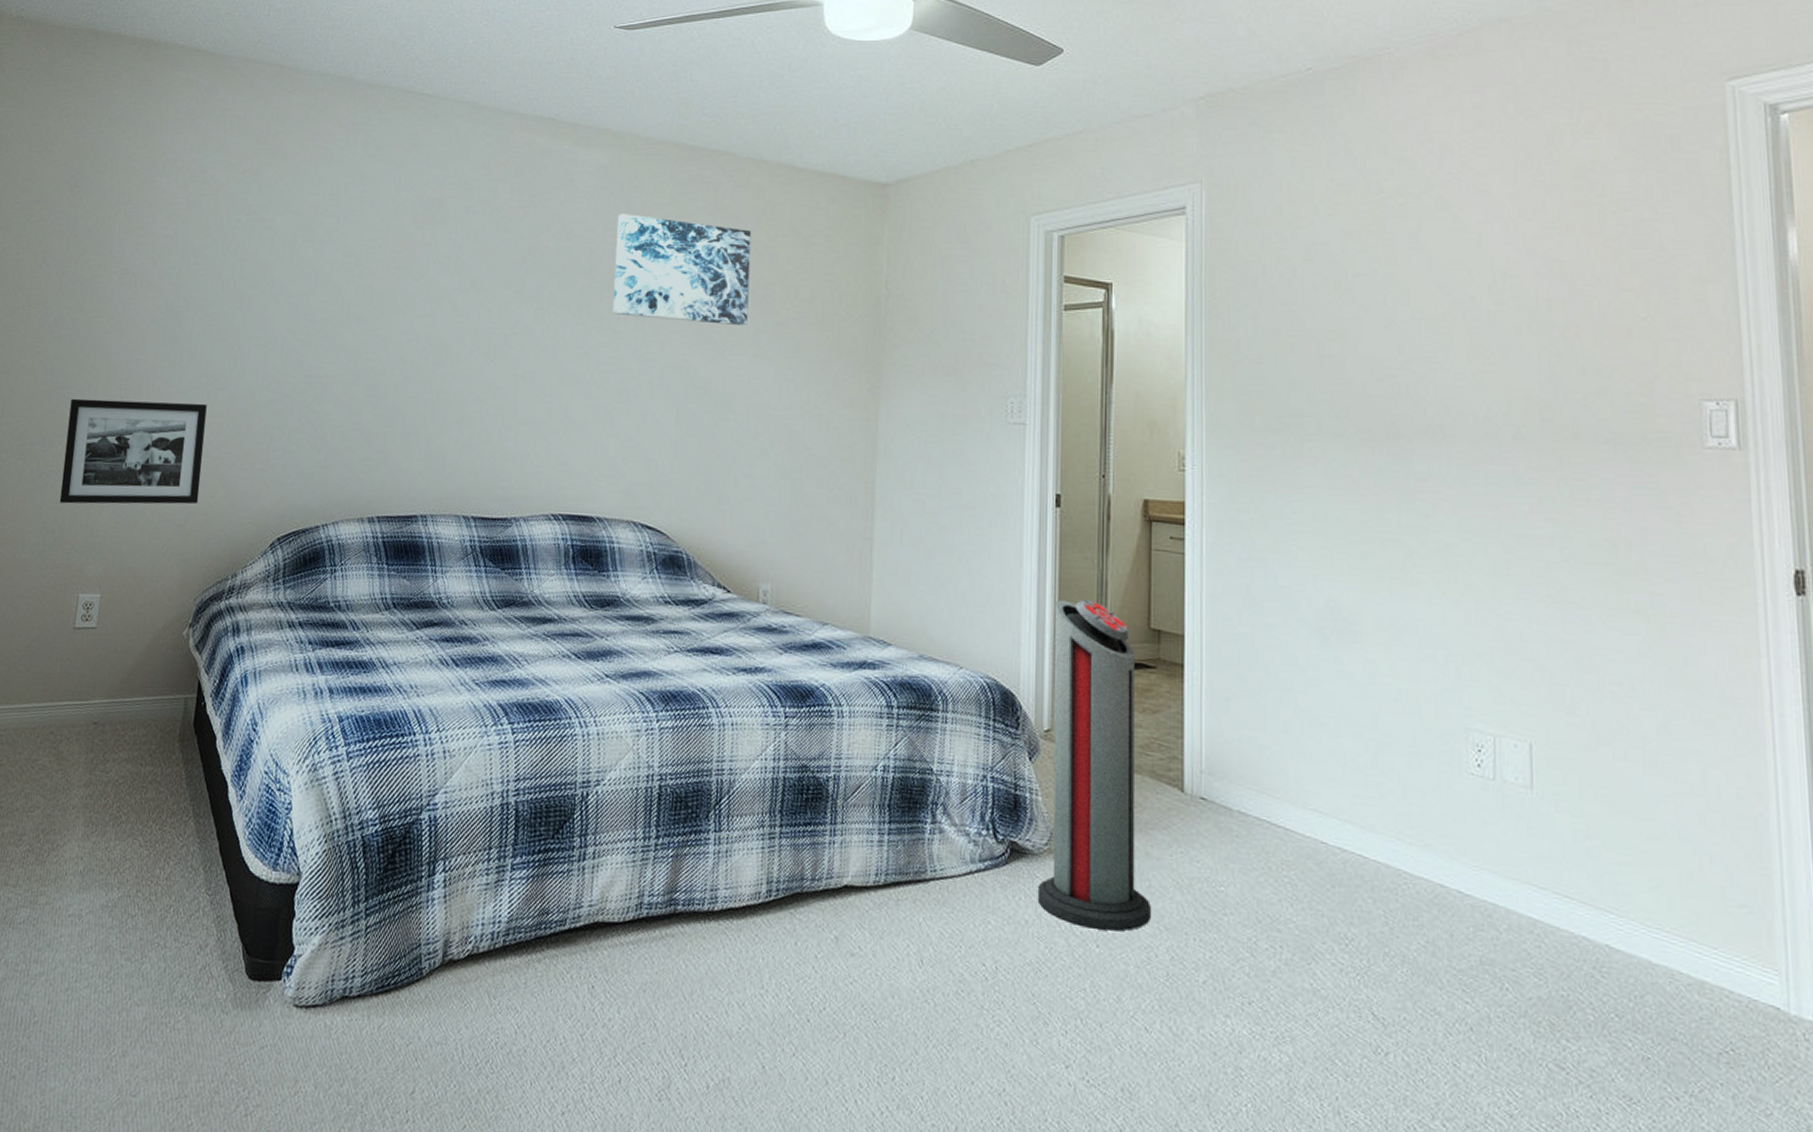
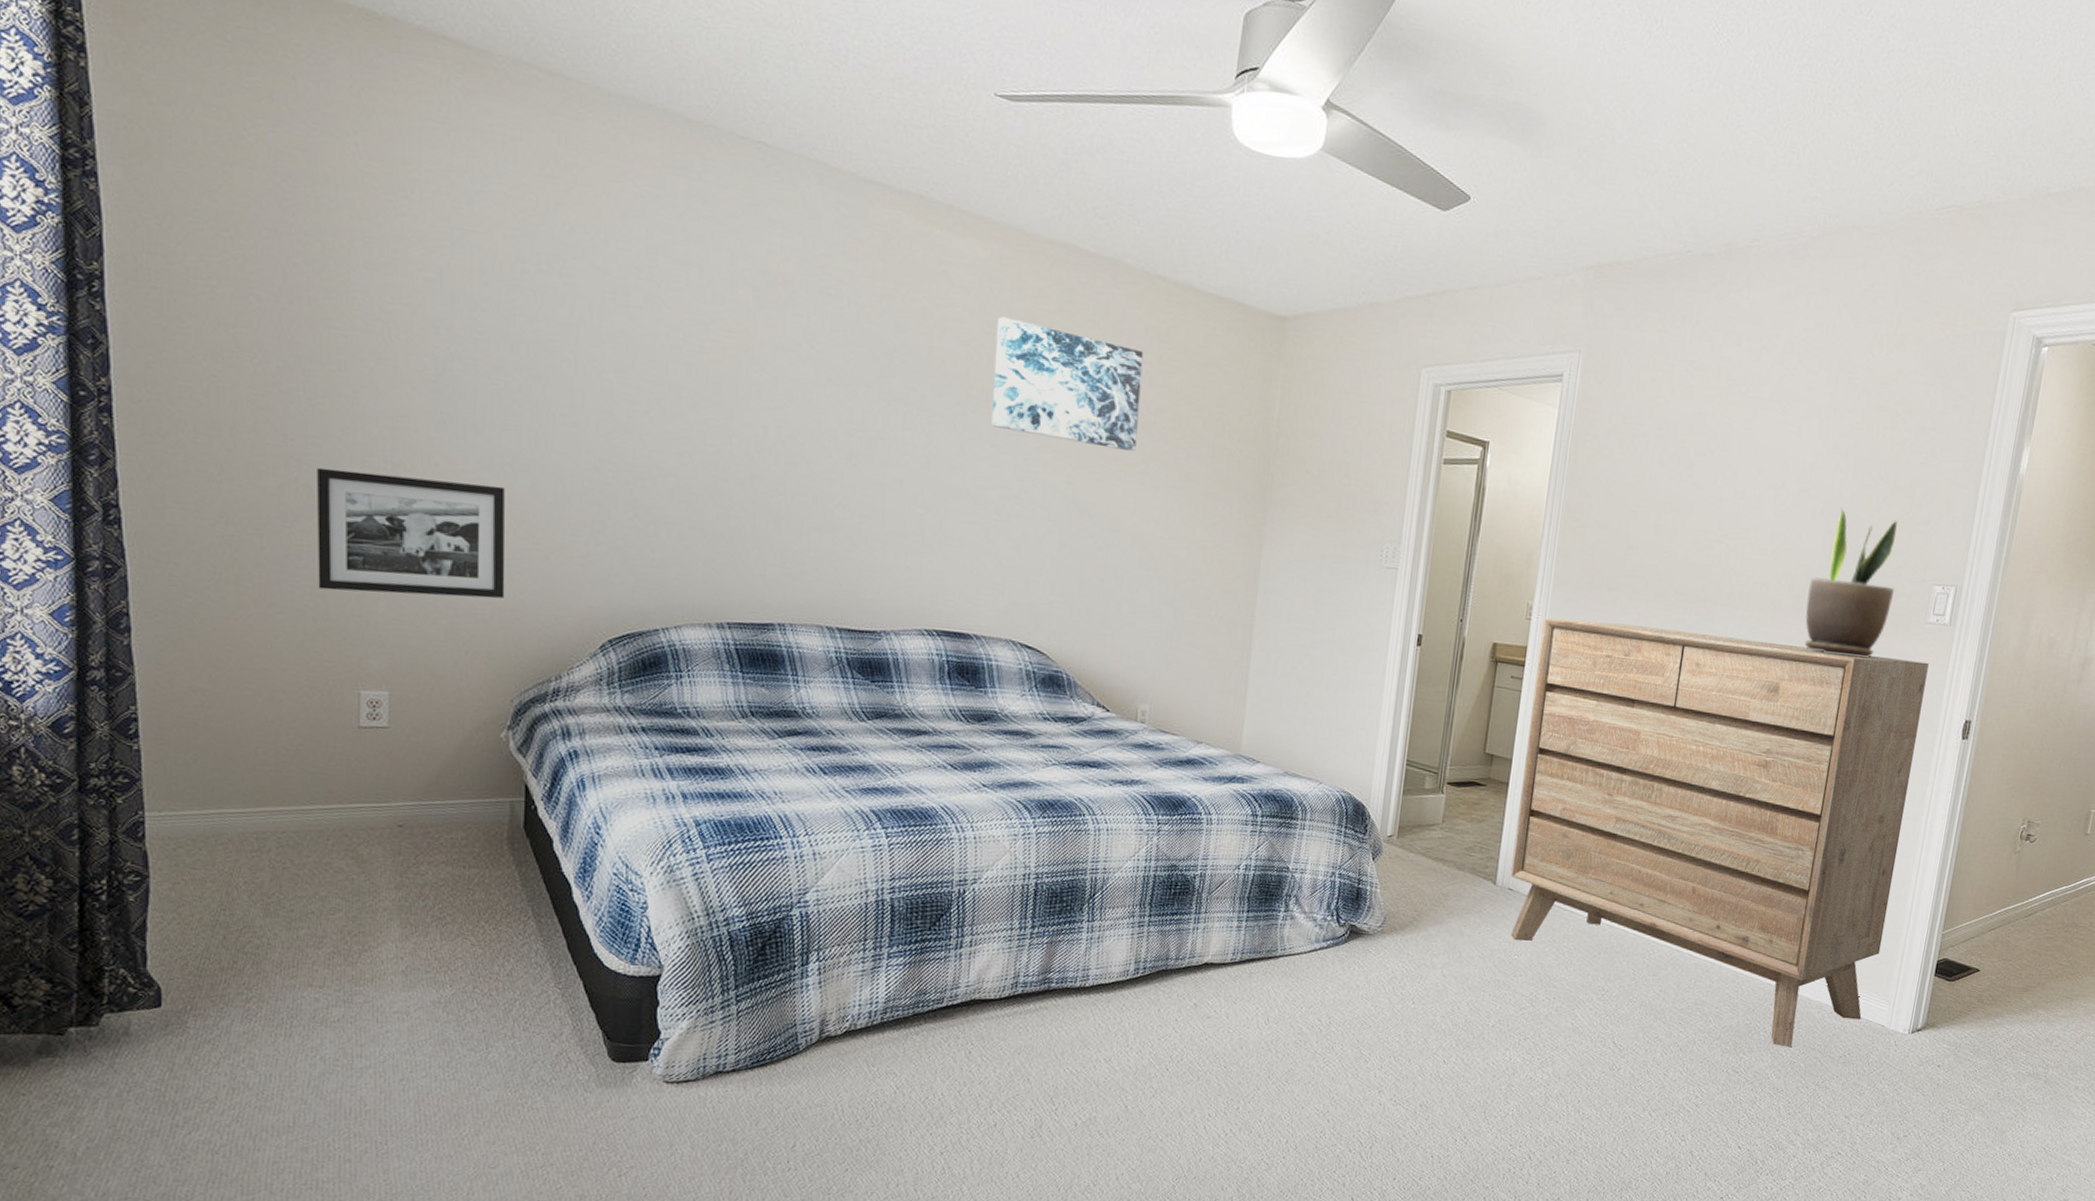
air purifier: present [1037,600,1151,931] -> none [1368,727,1470,991]
dresser: none [1200,467,1746,1035] -> present [1510,617,1929,1048]
potted plant: none [1530,318,1649,496] -> present [1805,507,1898,658]

